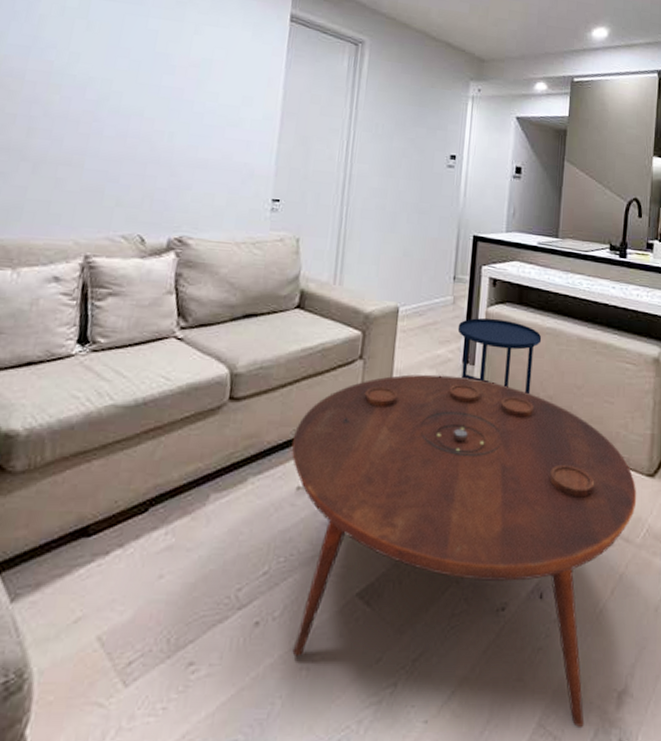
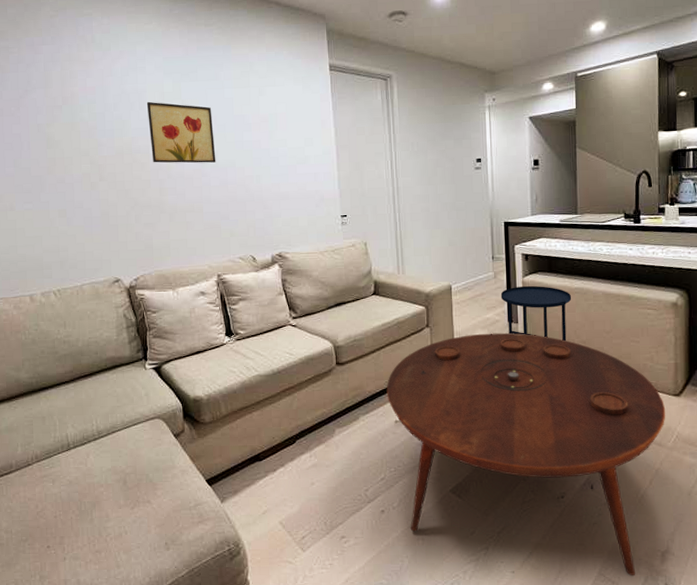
wall art: none [27,13,126,107] -> present [146,101,216,163]

